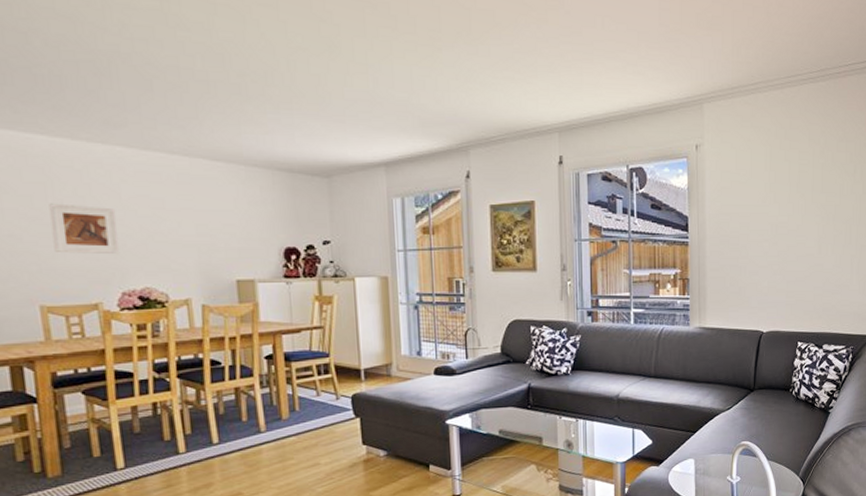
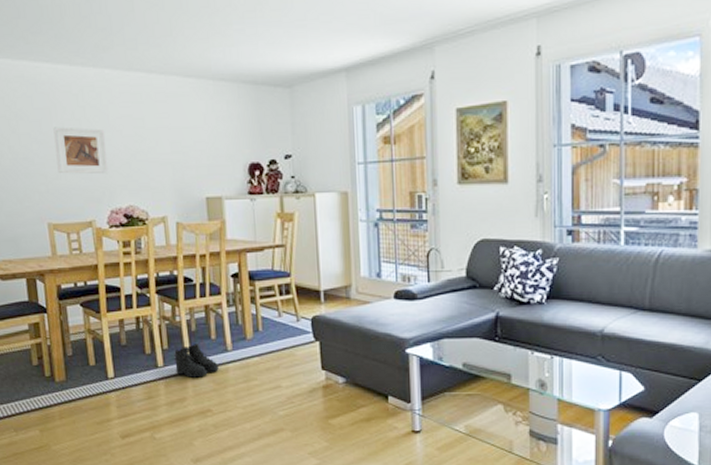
boots: none [198,426,251,462] -> present [174,342,219,378]

